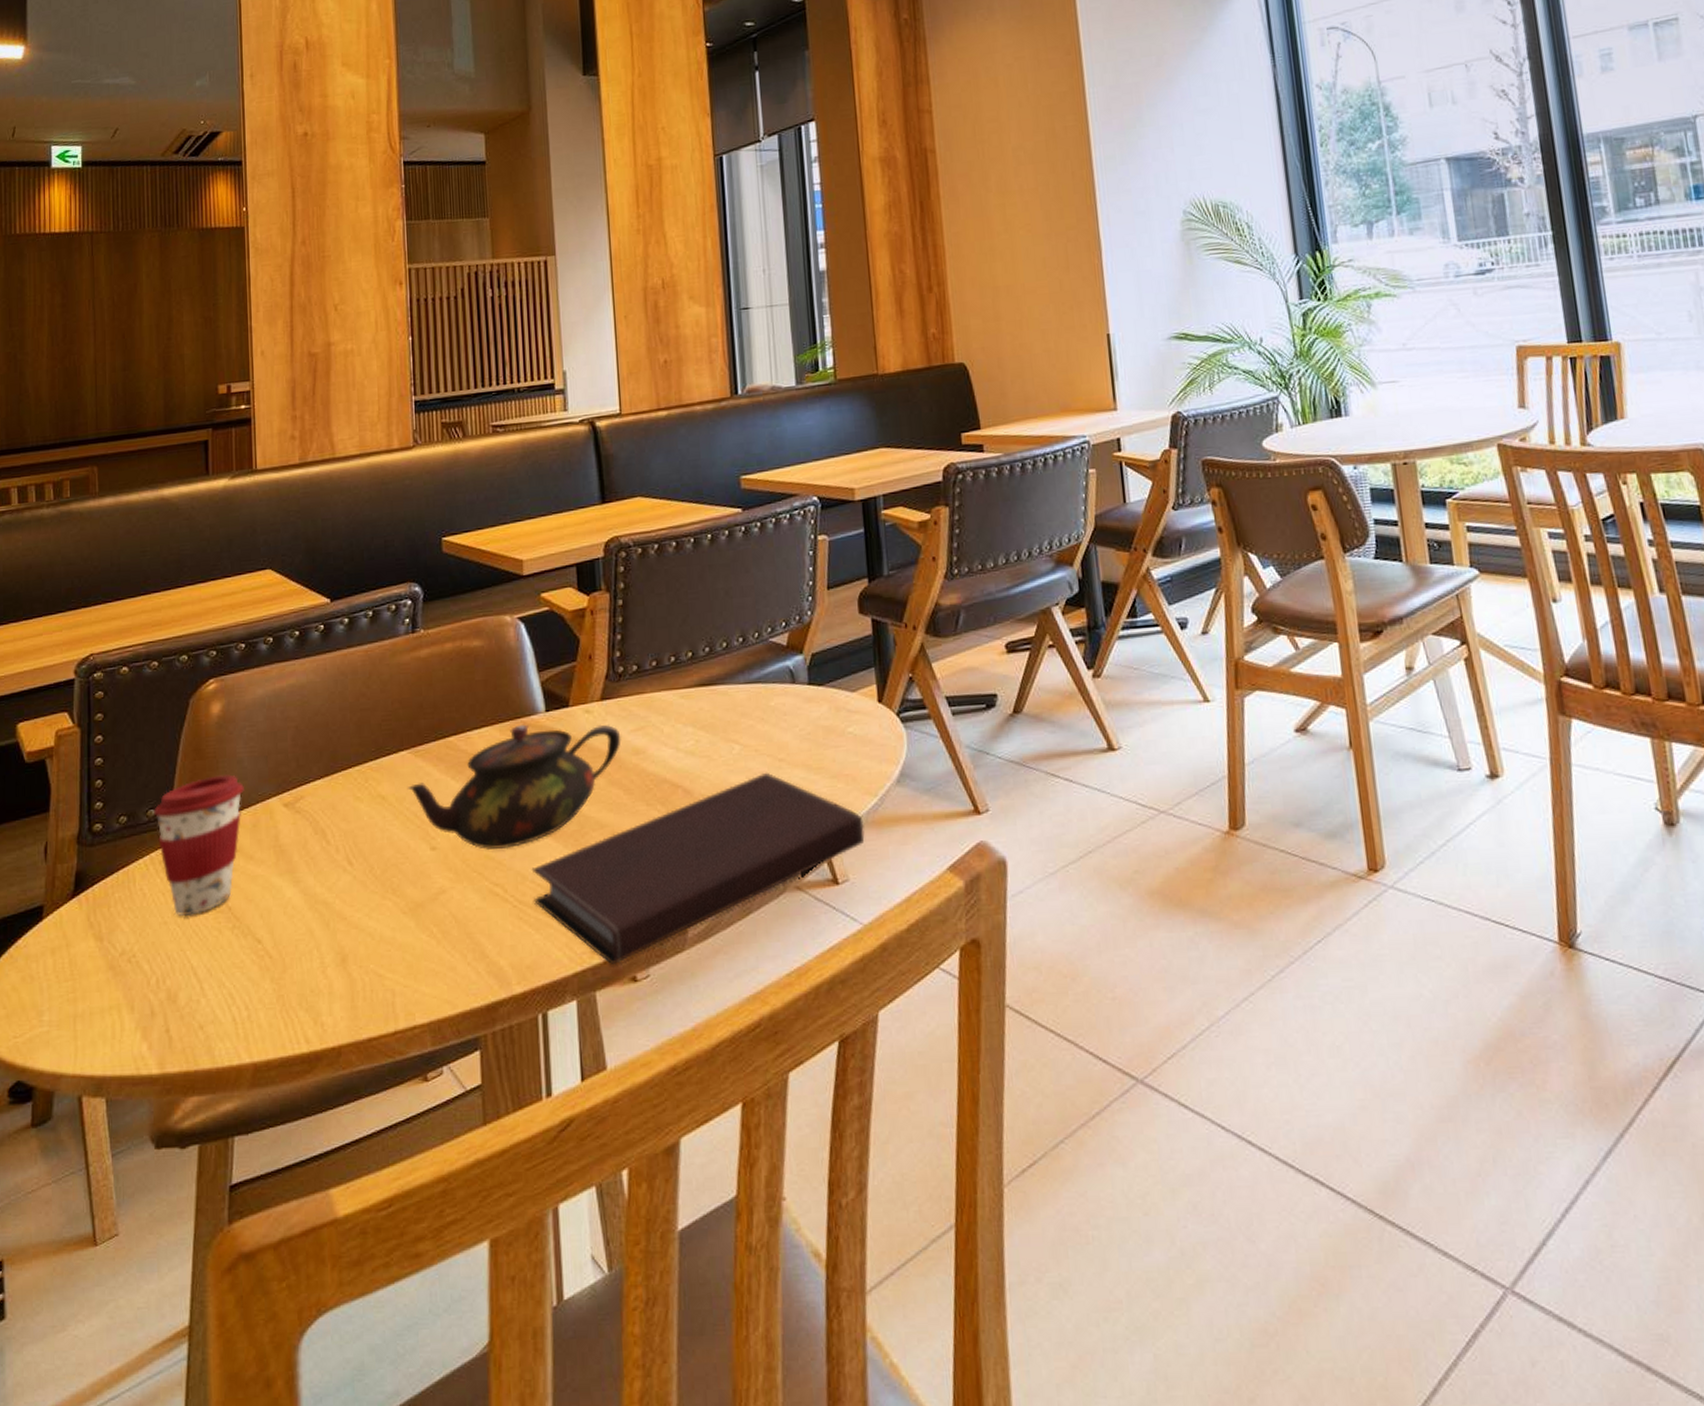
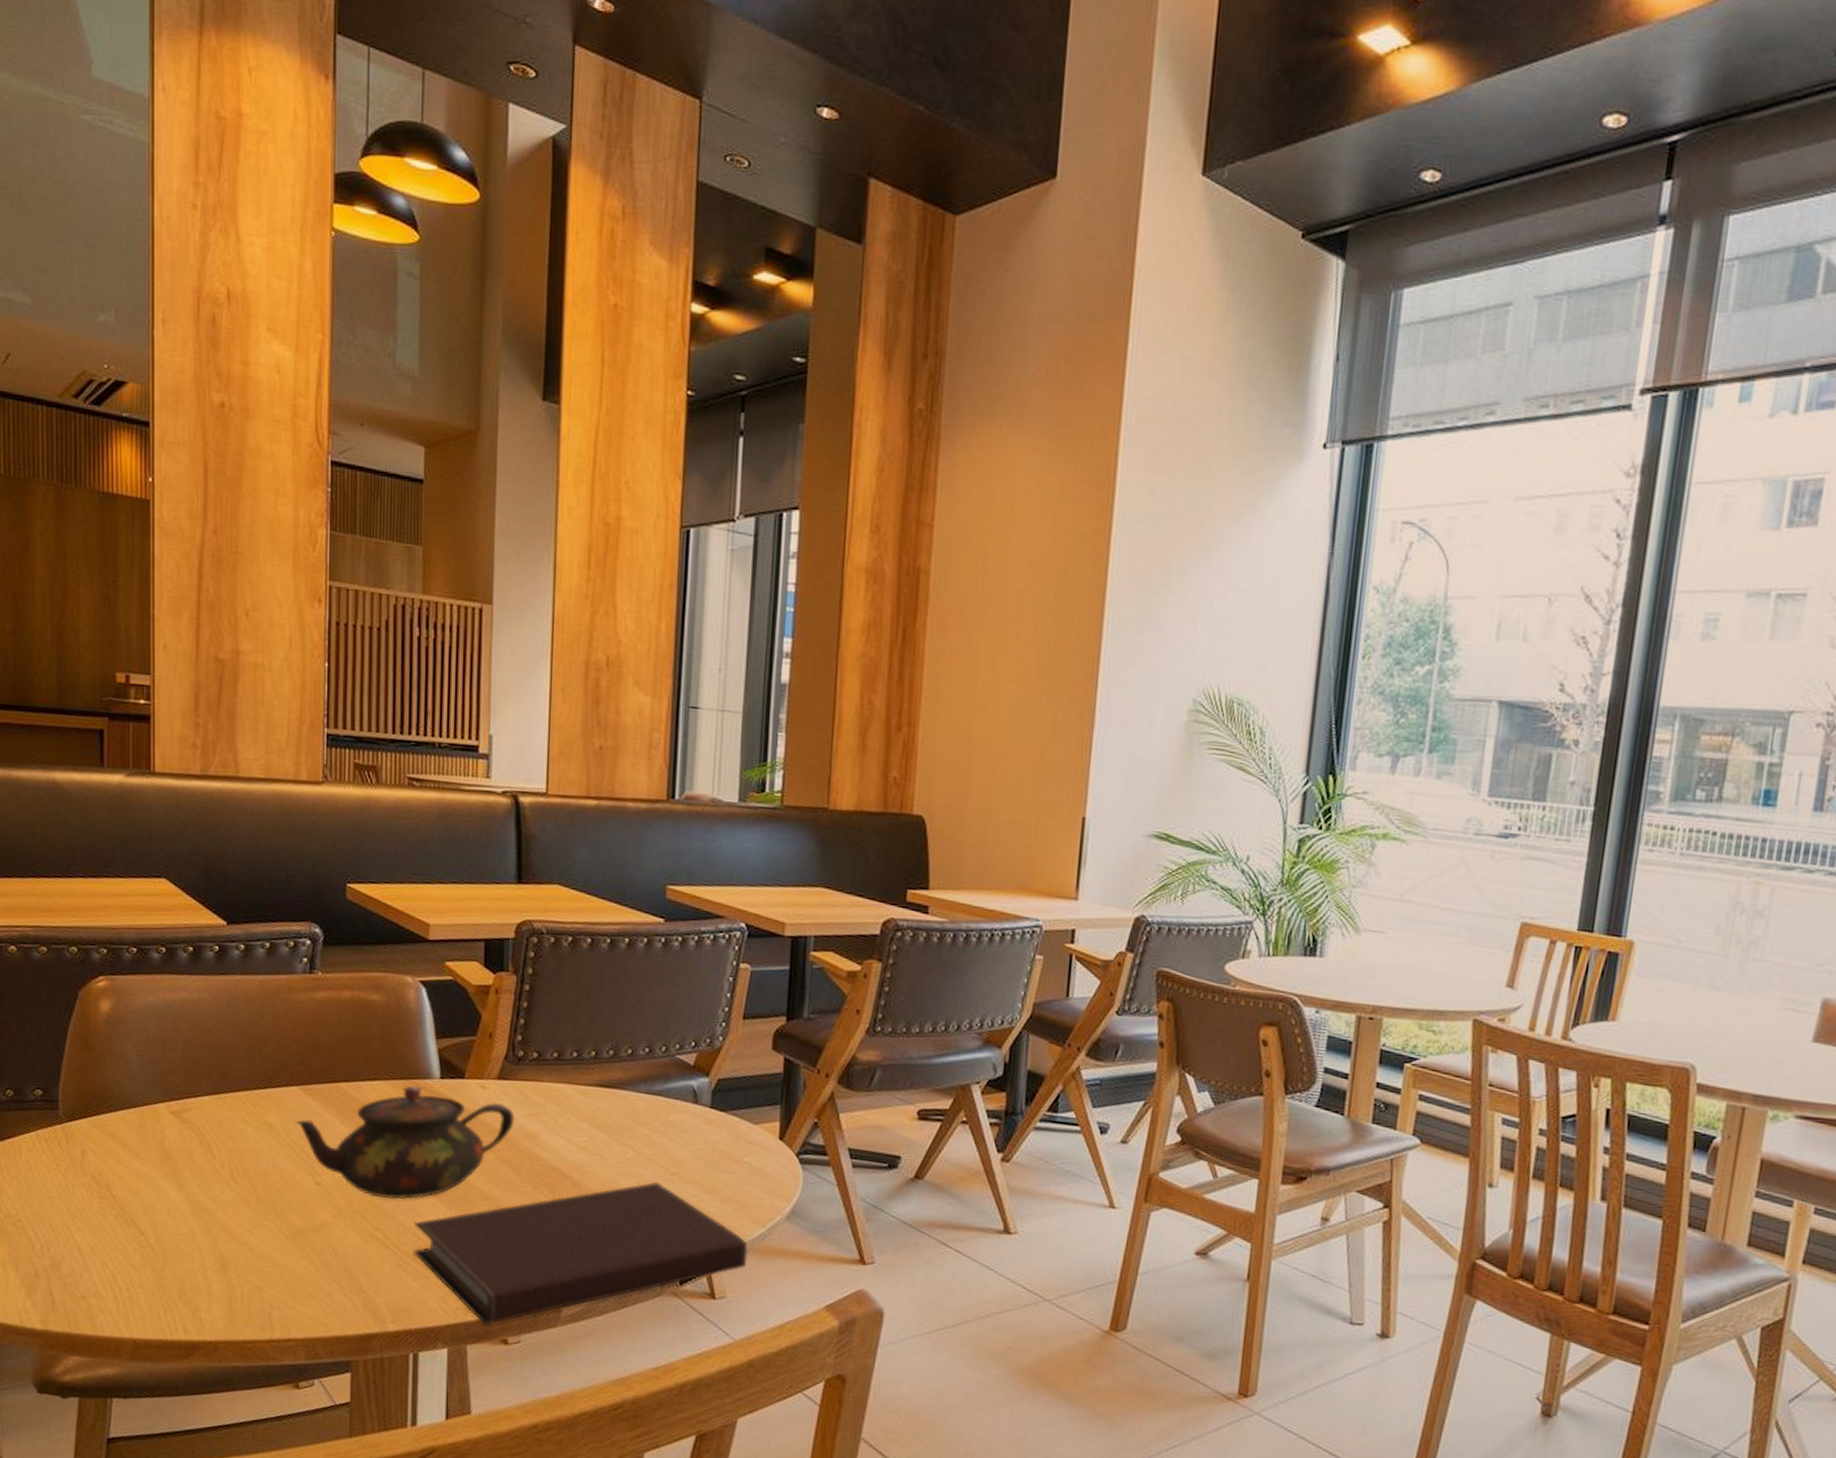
coffee cup: present [154,774,244,917] -> none [40,1070,132,1197]

